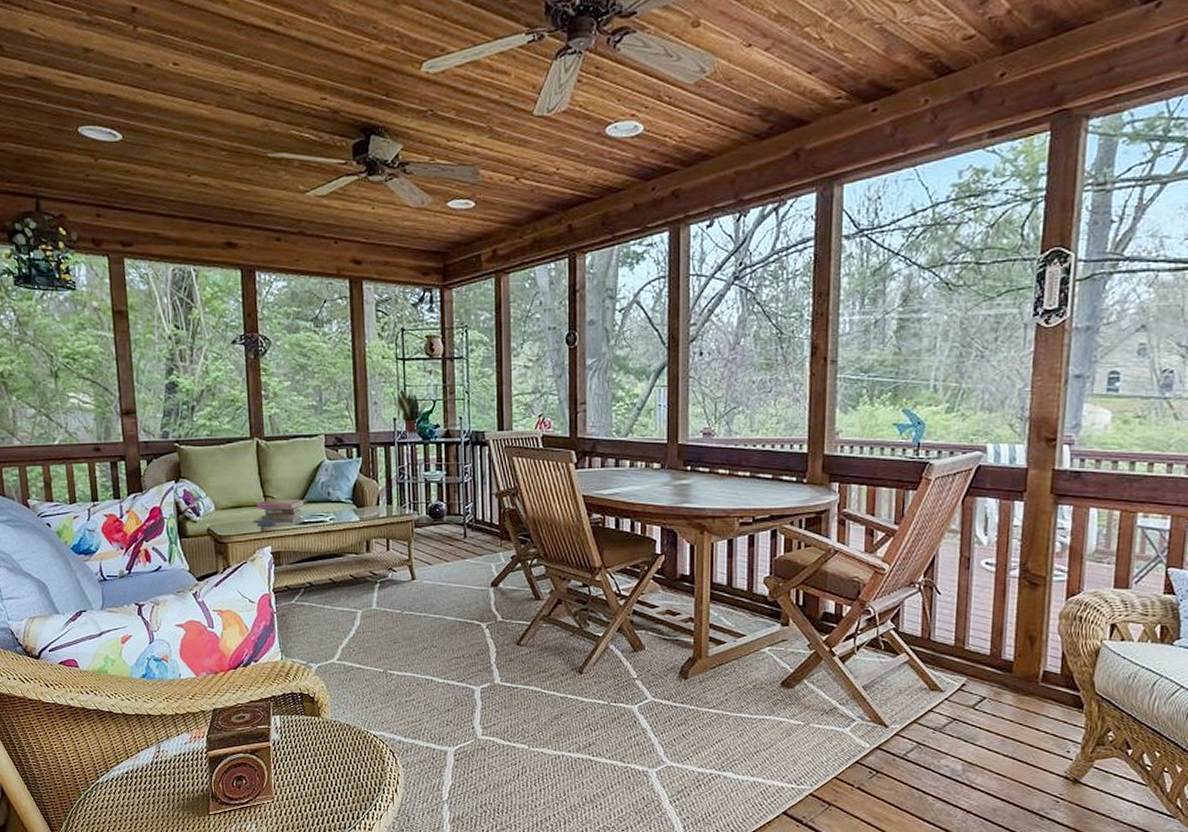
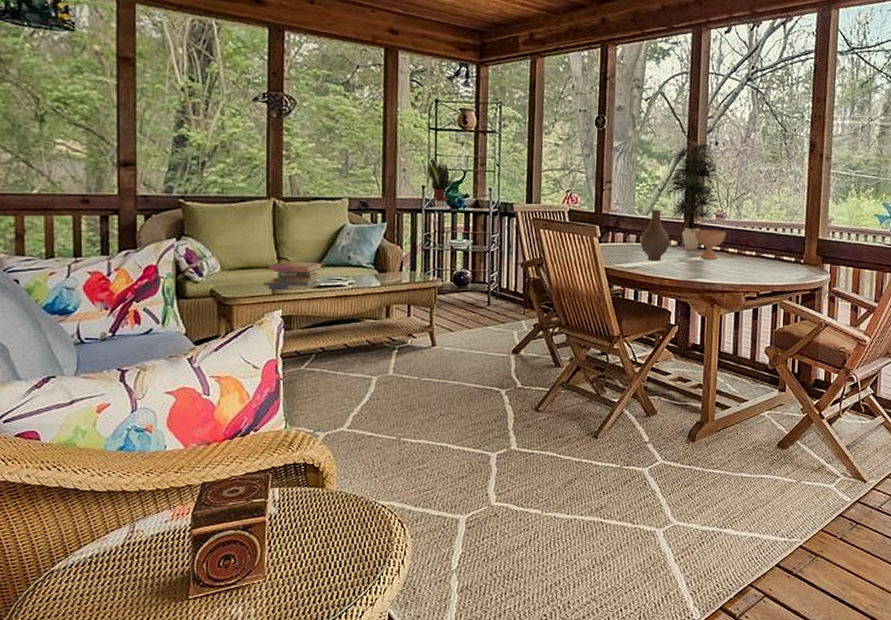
vase: none [619,431,653,487] -> present [640,210,670,261]
plant: none [643,353,707,472] -> present [664,141,720,250]
bowl: none [679,449,716,482] -> present [694,229,727,259]

